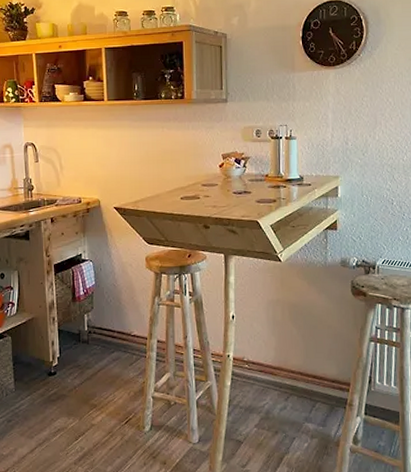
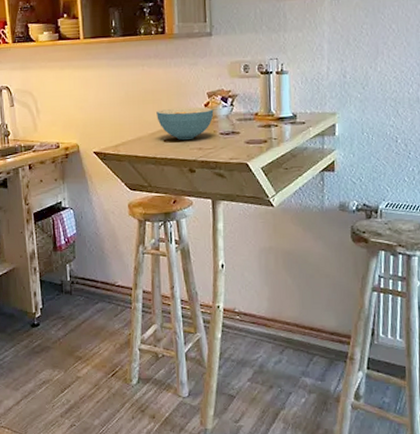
cereal bowl: none [174,167,228,198] -> present [156,107,214,140]

